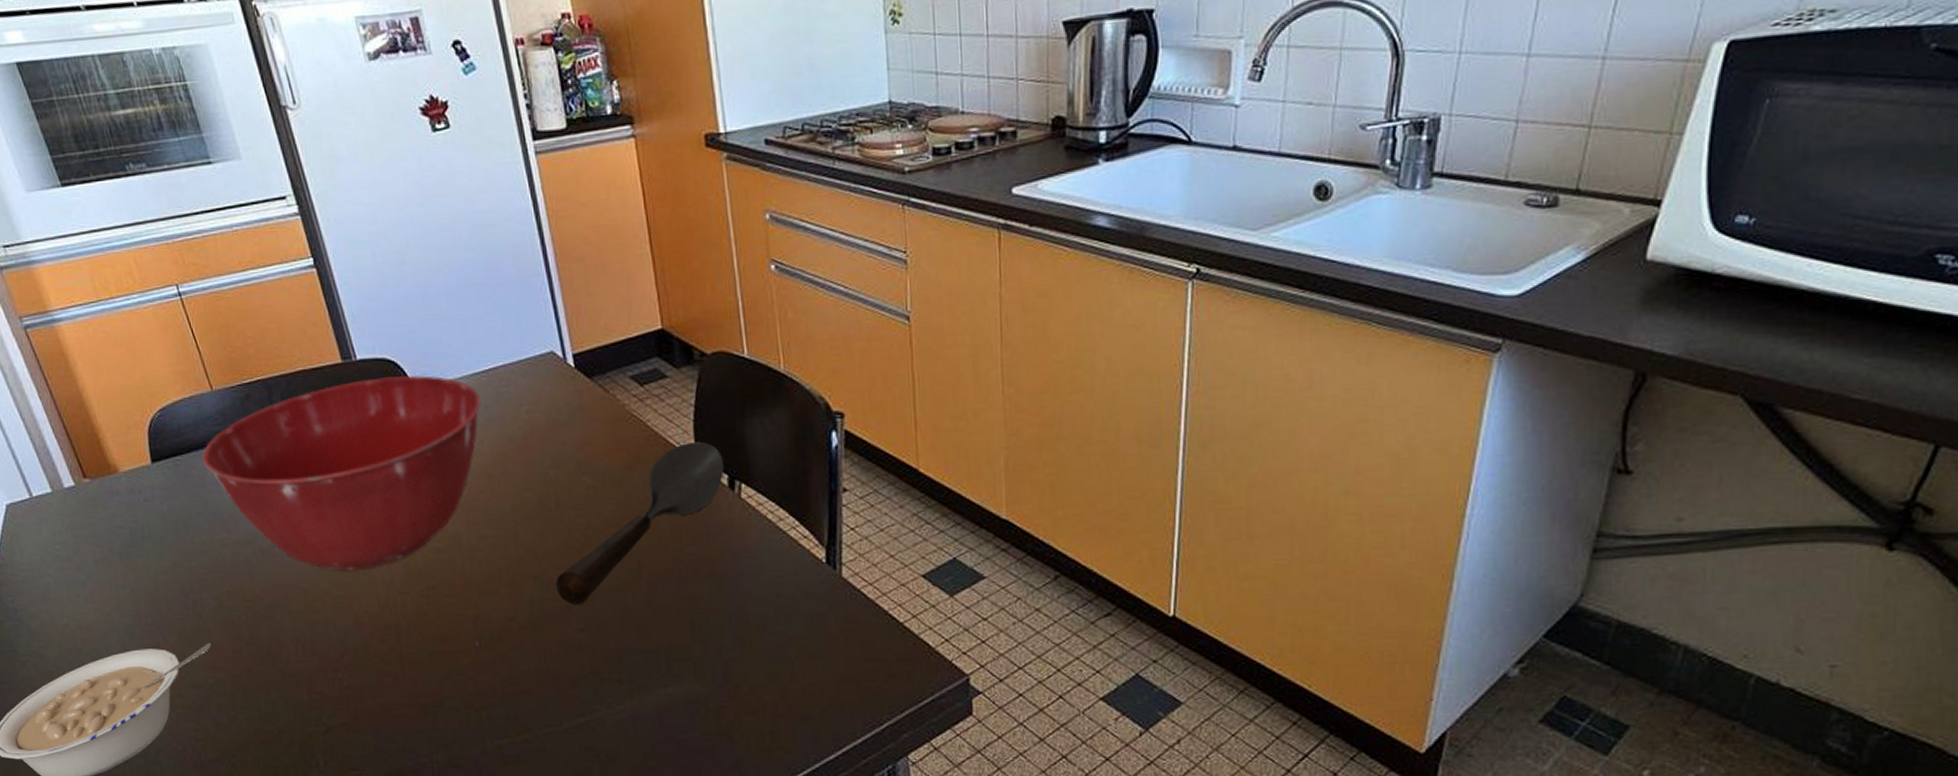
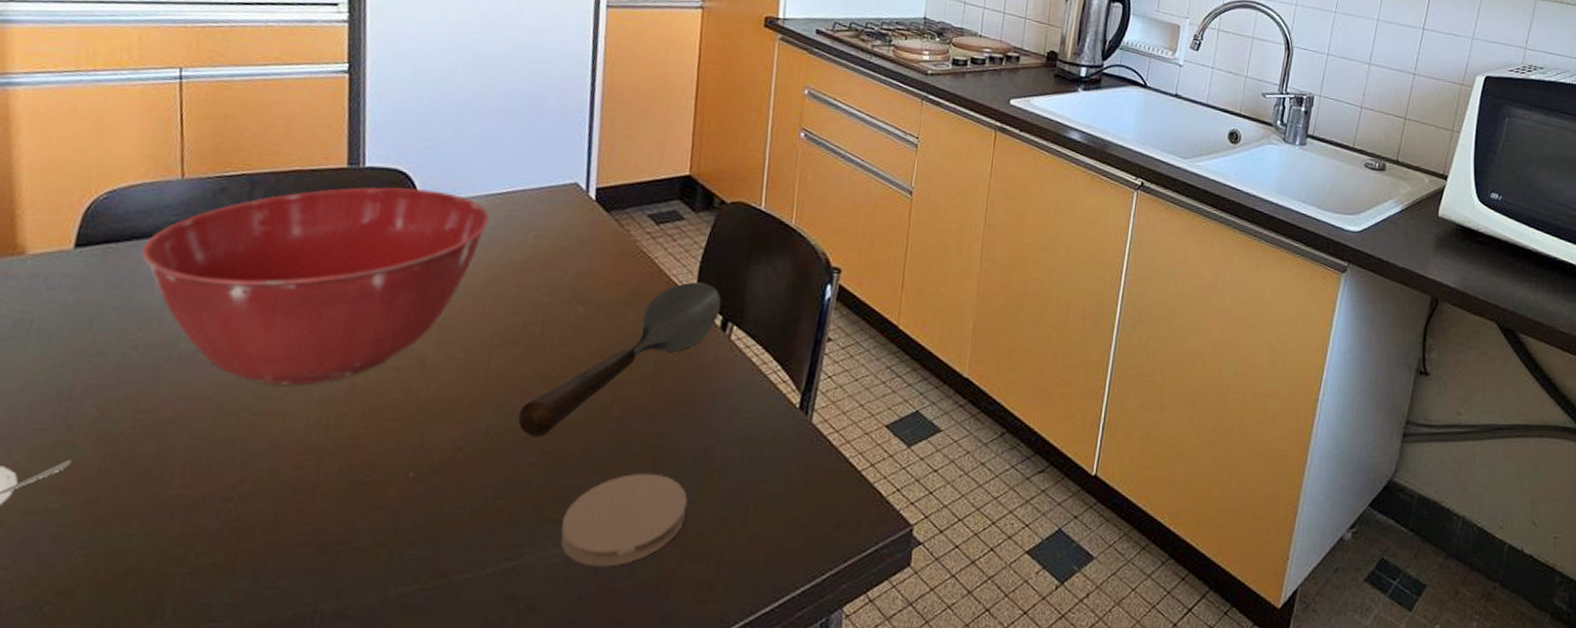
coaster: none [618,634,734,721] -> present [560,473,688,567]

